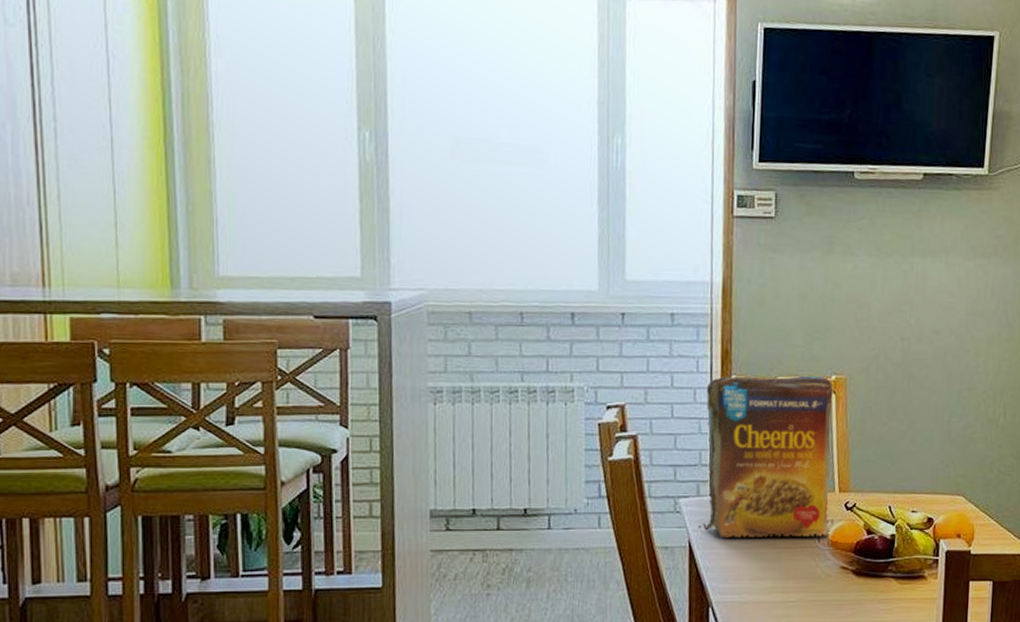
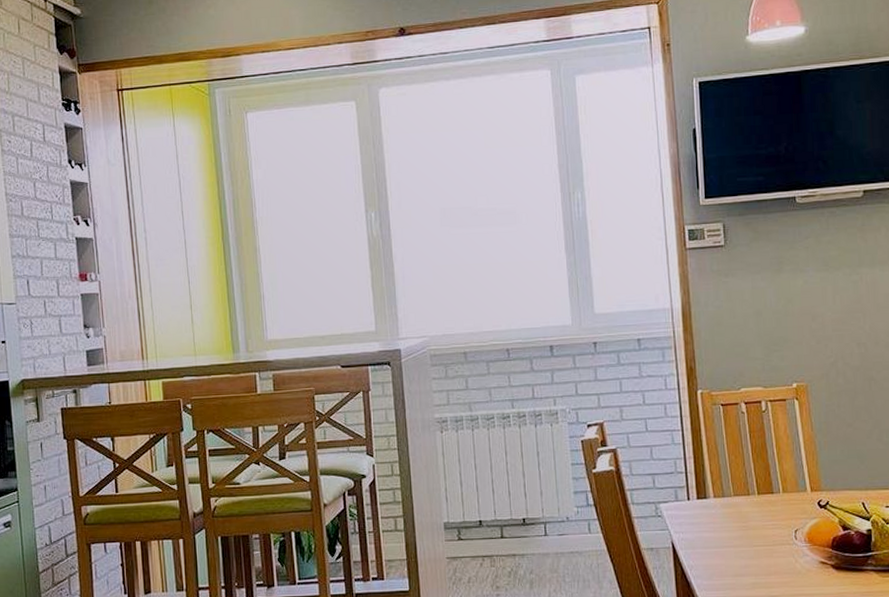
cereal box: present [698,376,834,537] -> none [676,385,808,538]

